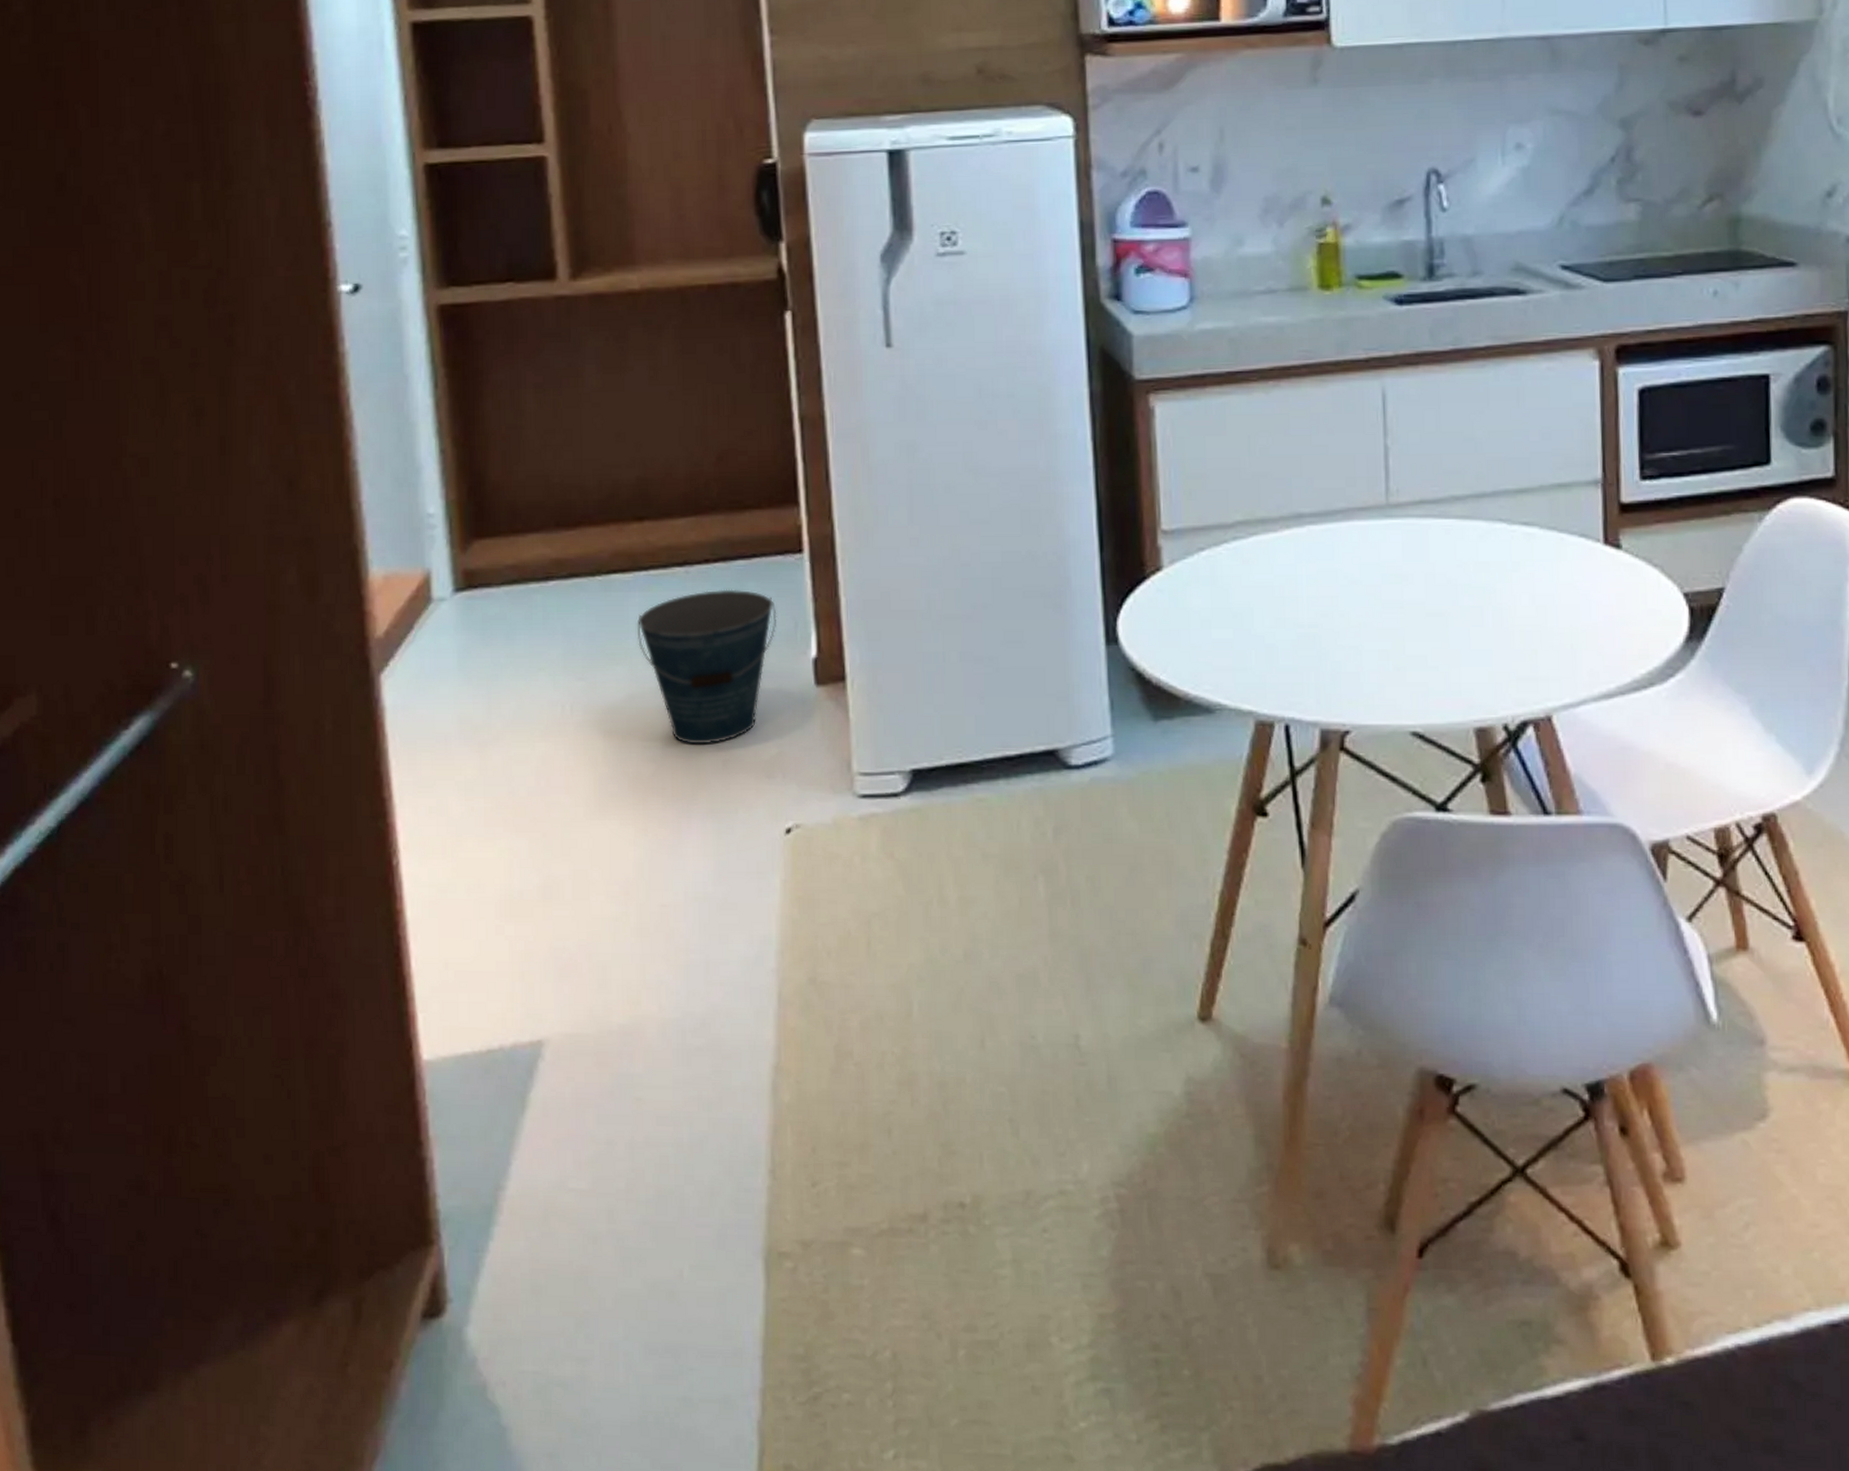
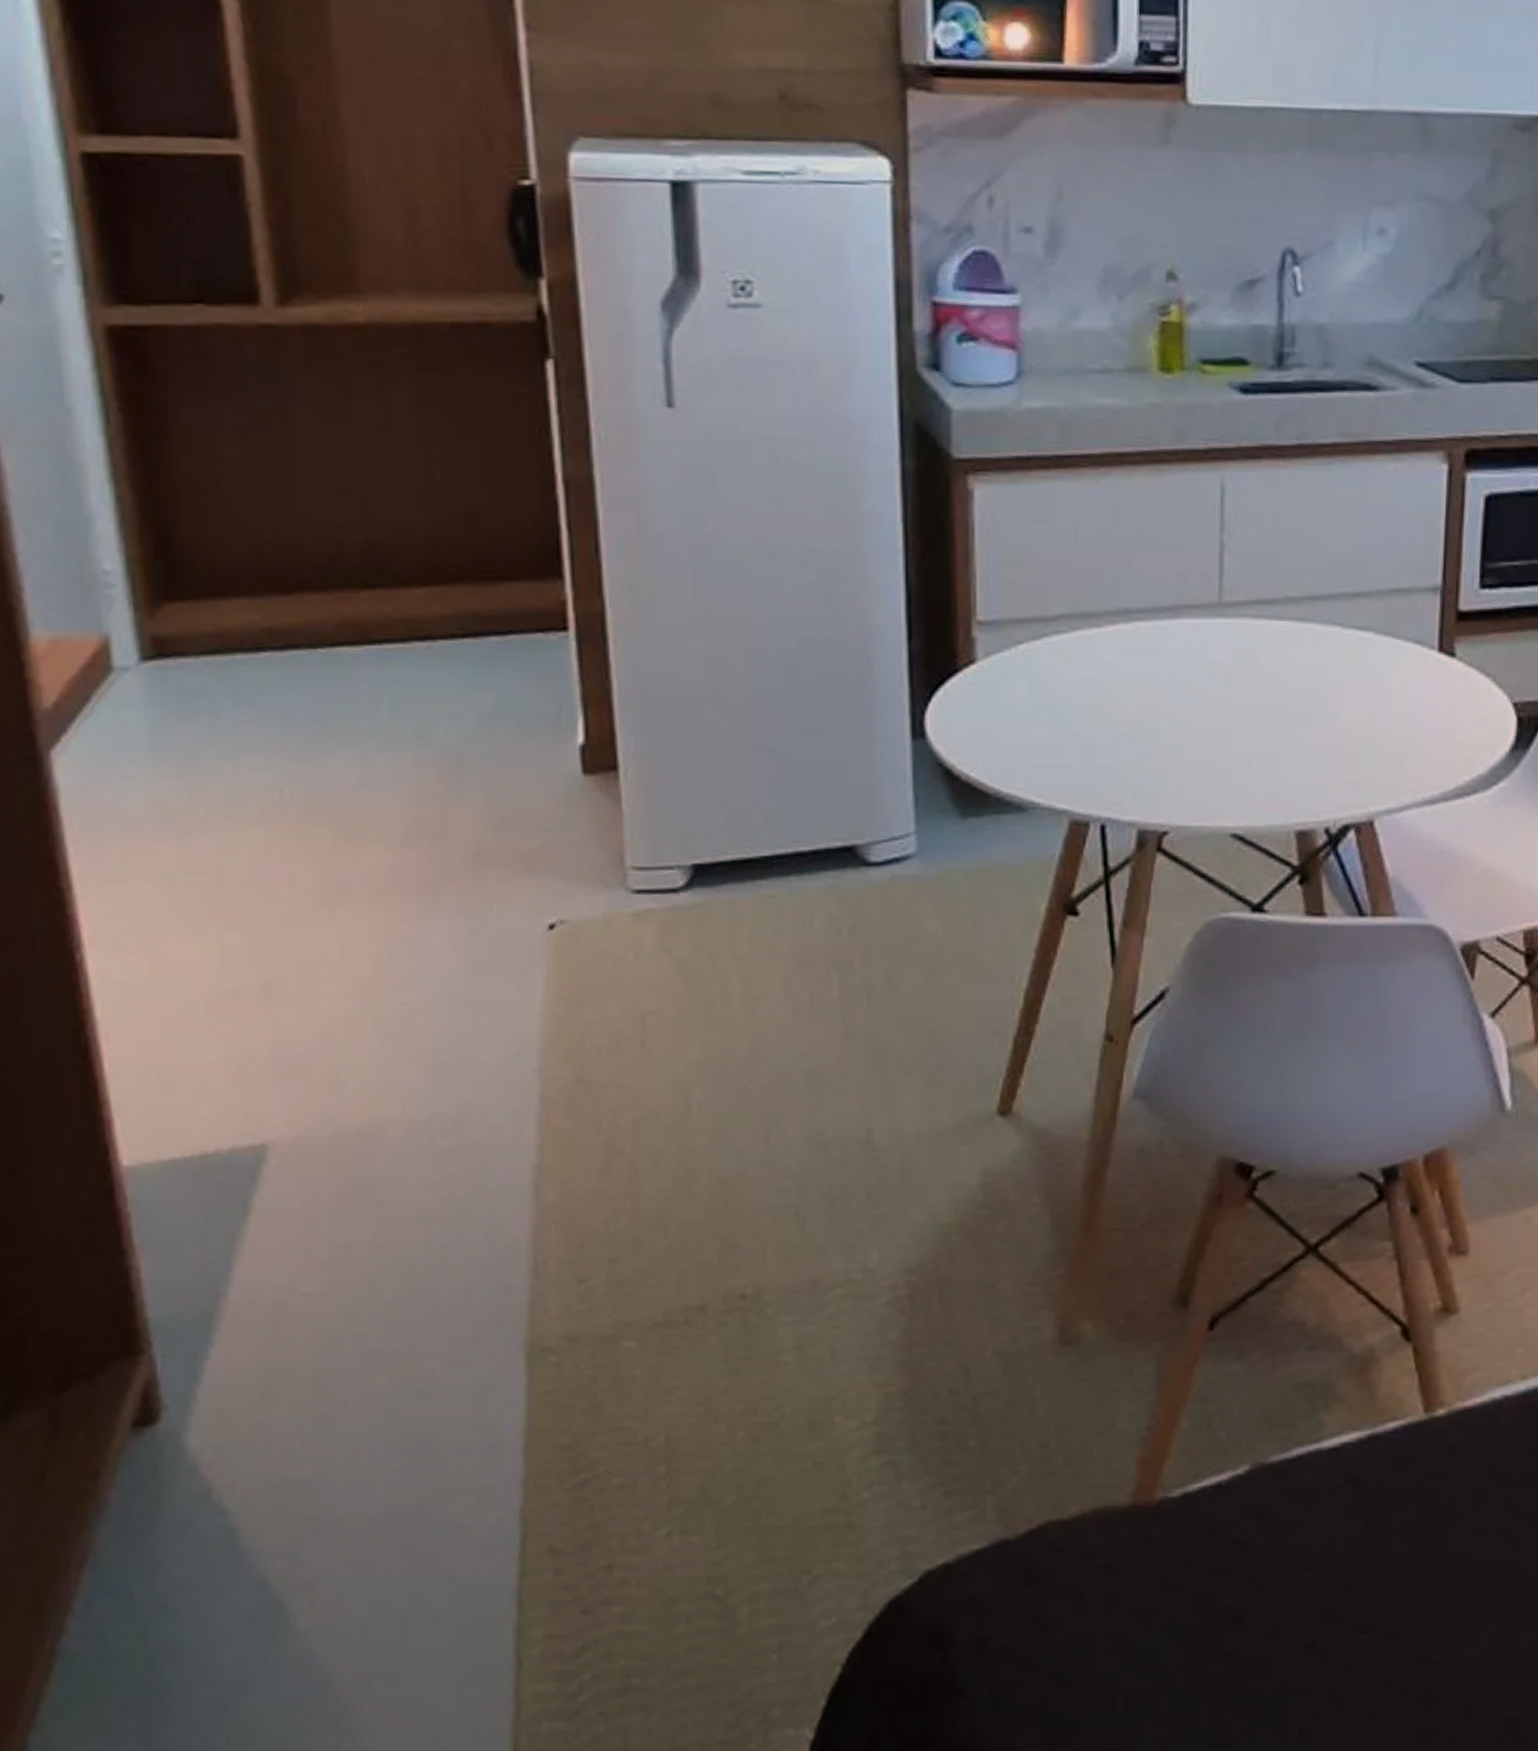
bucket: present [636,589,777,745] -> none [369,667,538,835]

